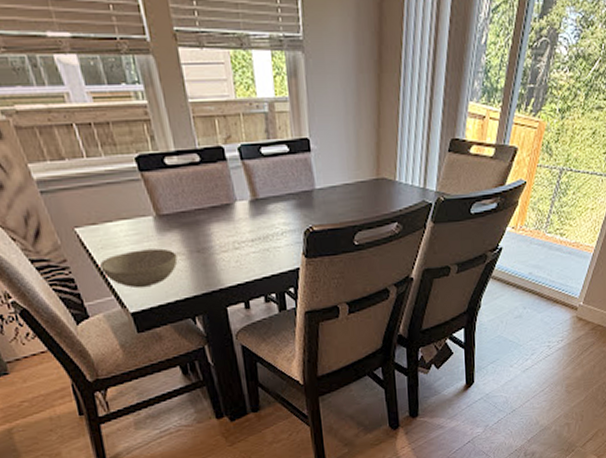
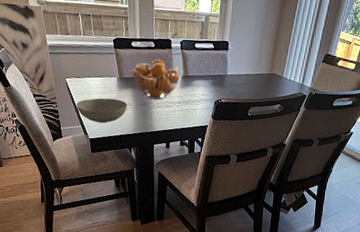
fruit basket: none [172,179,248,242] -> present [131,59,181,100]

